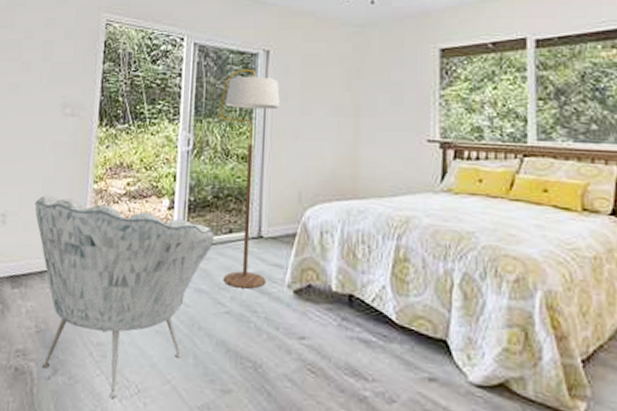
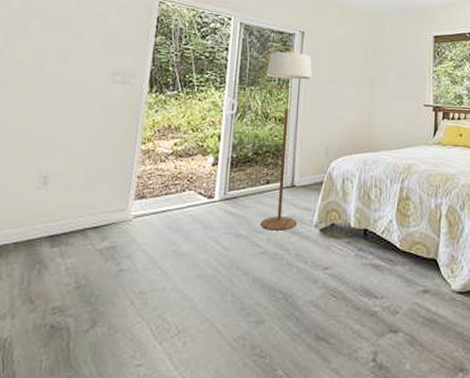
armchair: present [35,195,215,399] -> none [79,157,254,342]

